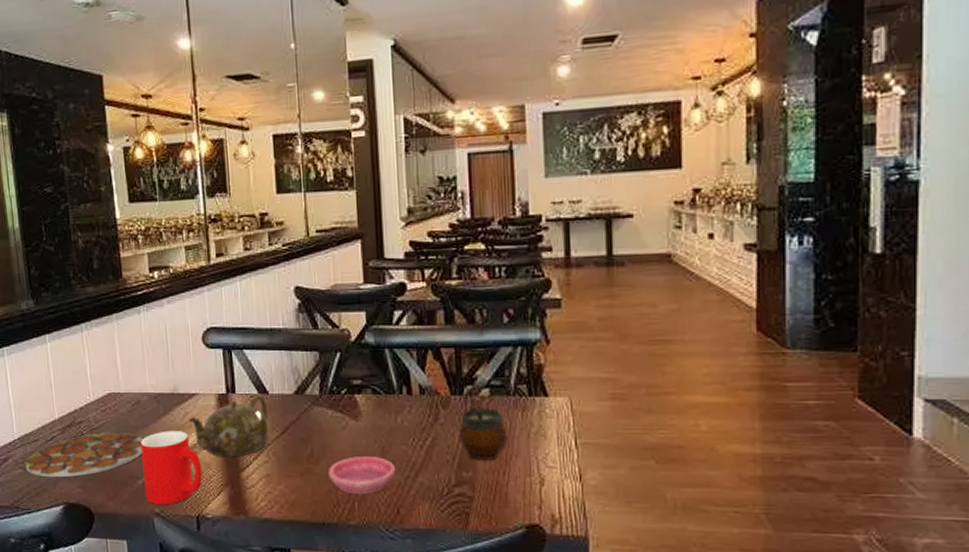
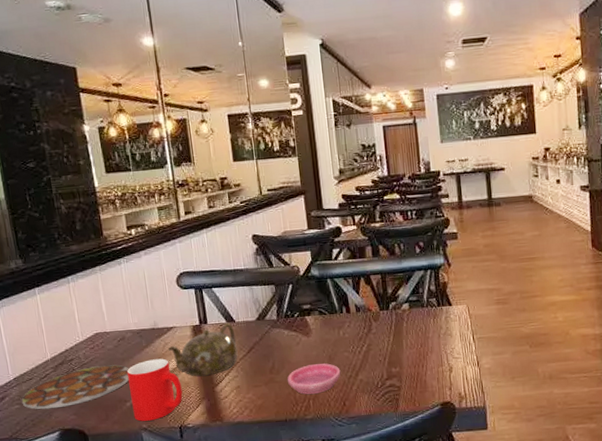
gourd: present [458,408,508,460] -> none [387,318,424,358]

